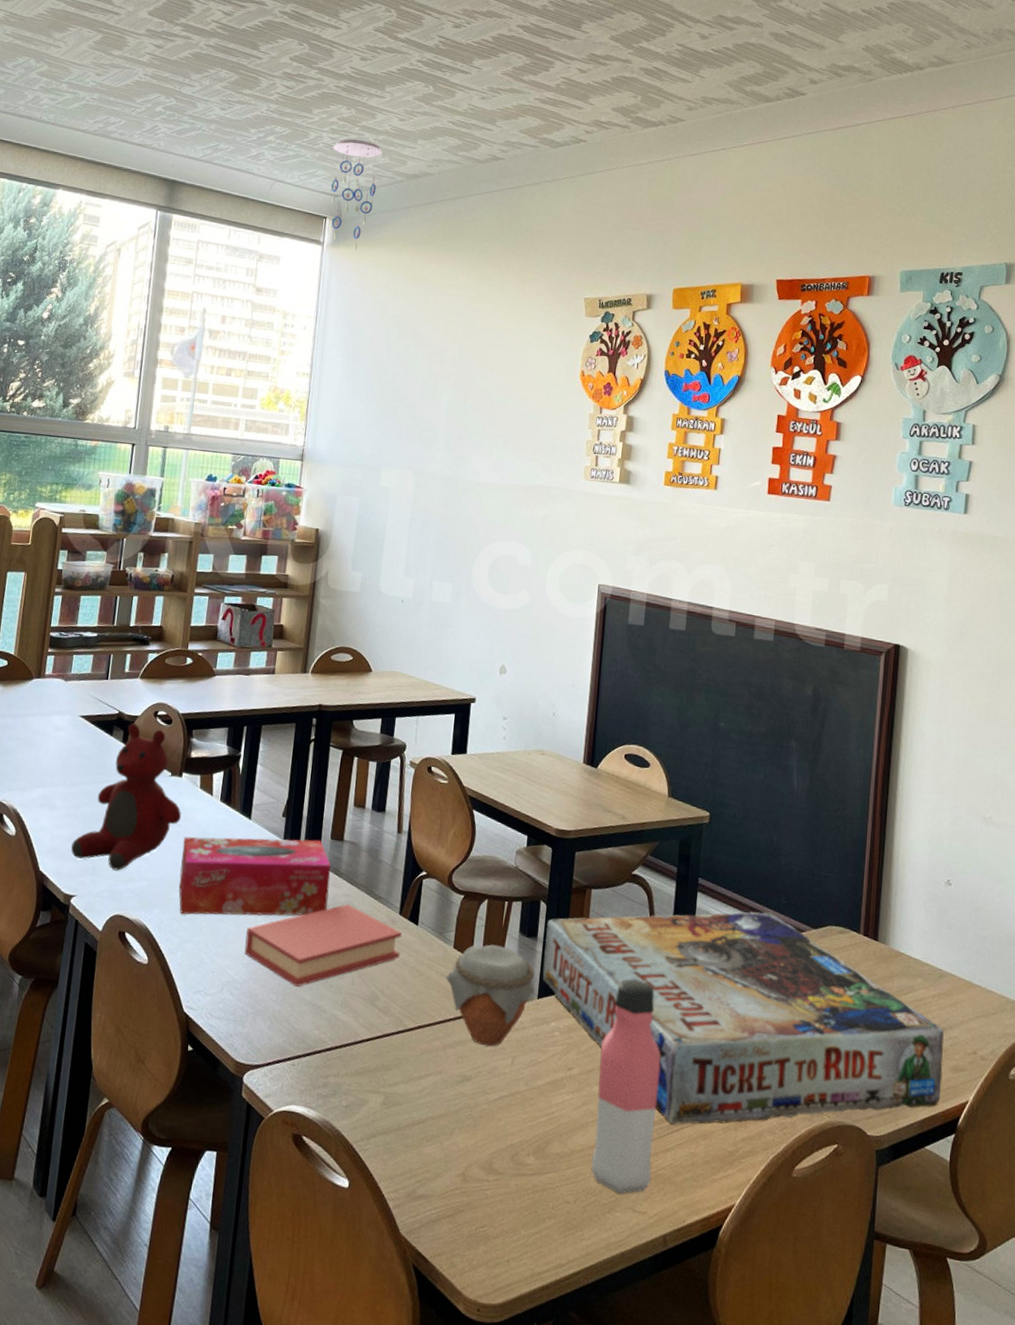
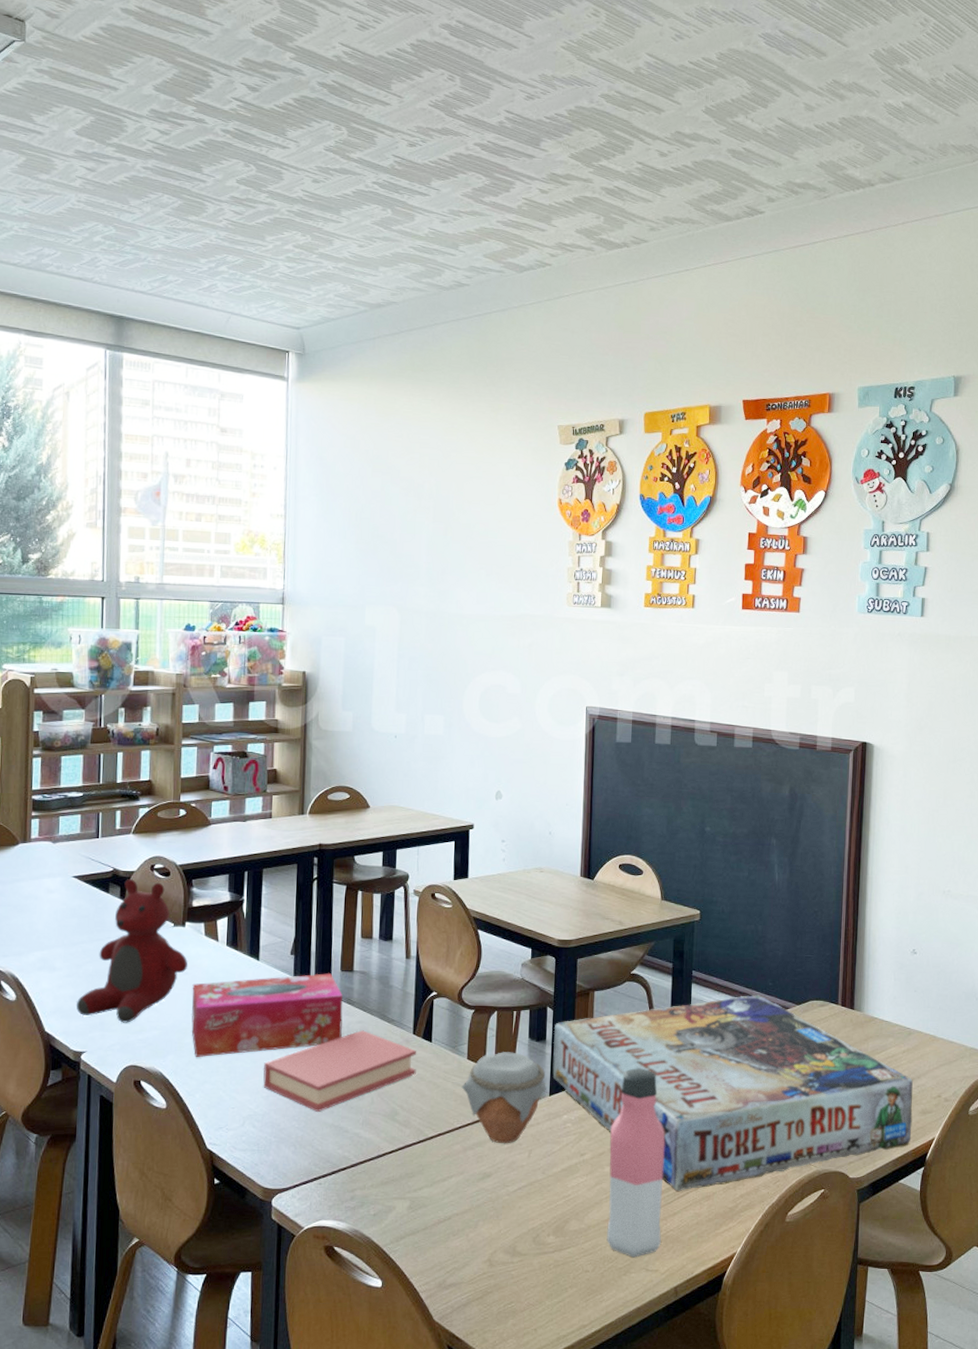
ceiling mobile: present [331,139,383,250] -> none [290,267,344,385]

